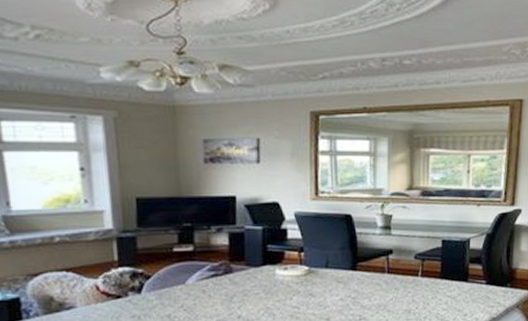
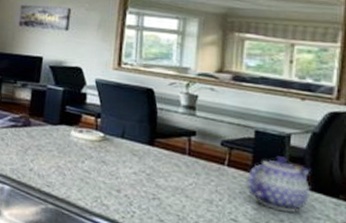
teapot: none [437,259,486,307] -> present [246,156,311,213]

